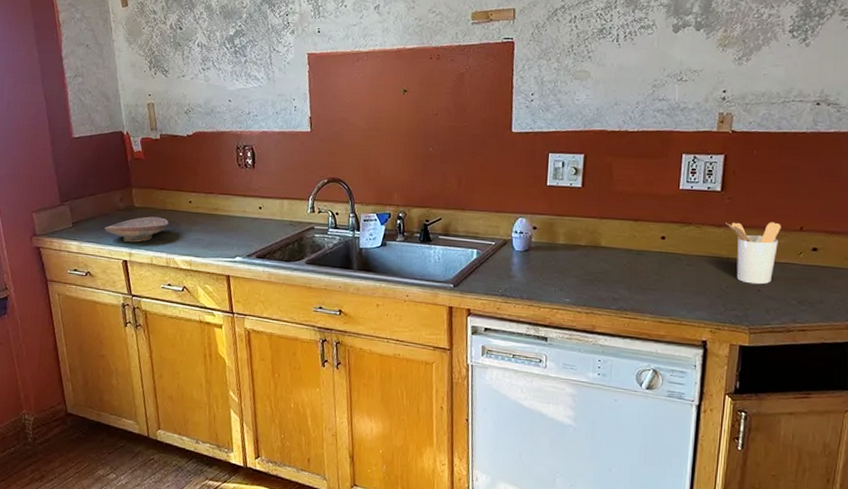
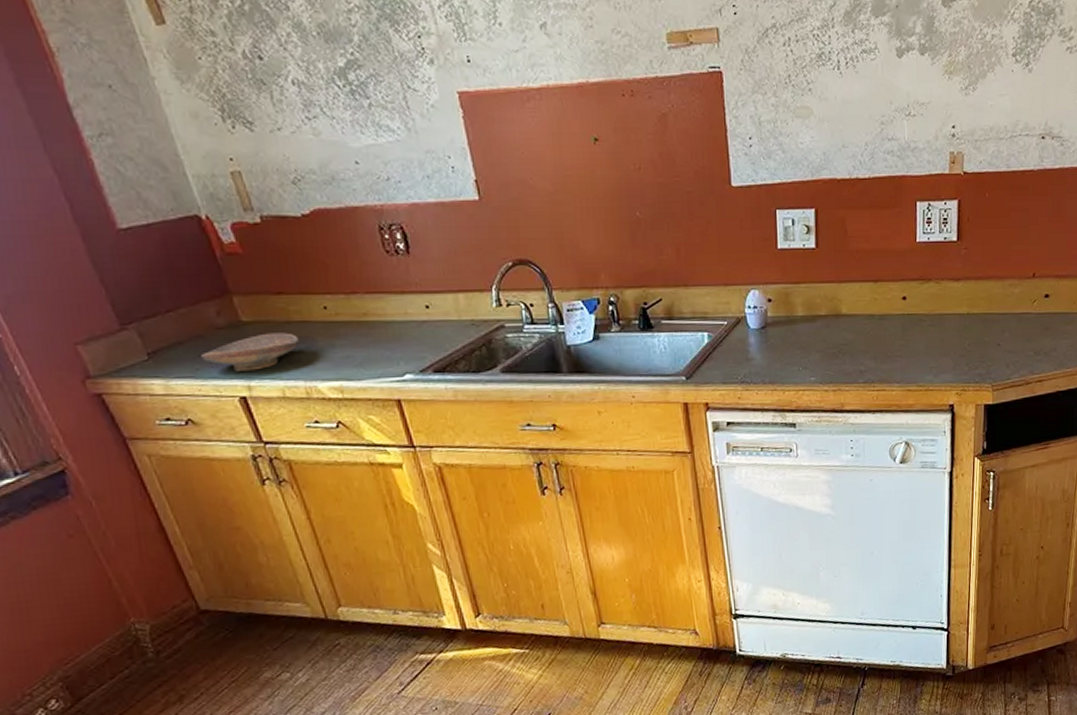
utensil holder: present [725,222,781,285] -> none [964,270,1016,339]

